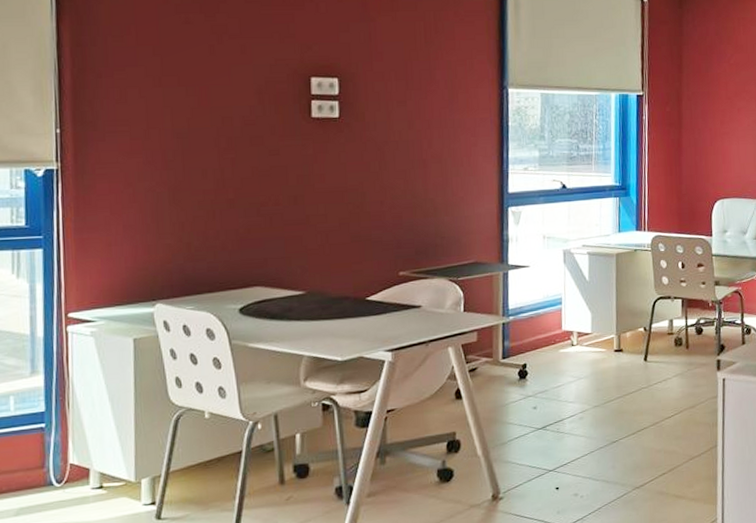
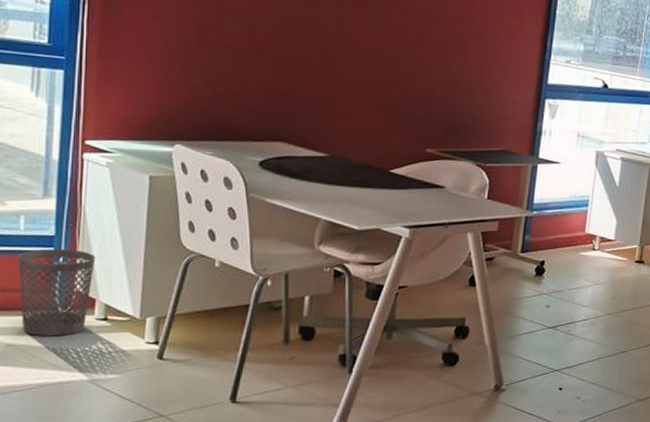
wastebasket: none [11,422,86,515] -> present [19,248,95,337]

